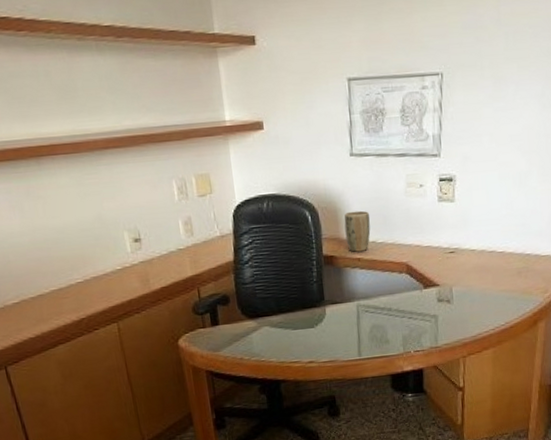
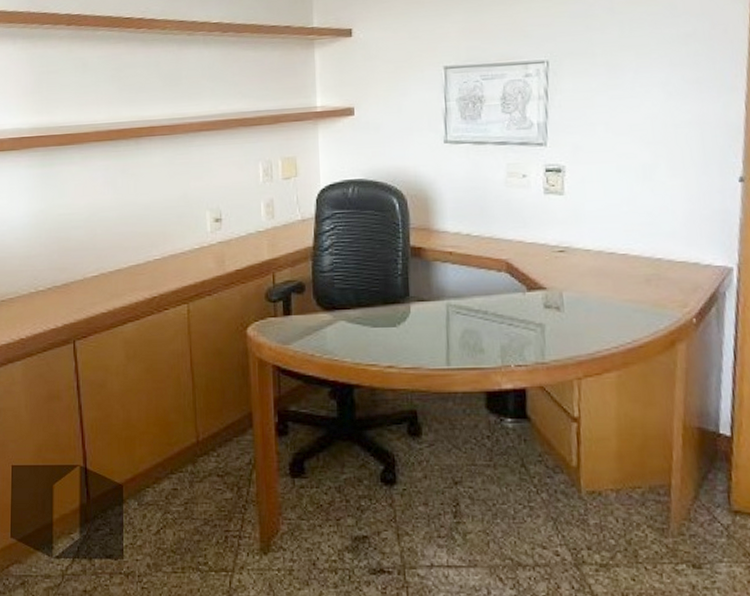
plant pot: present [344,210,371,252] -> none [435,200,465,245]

